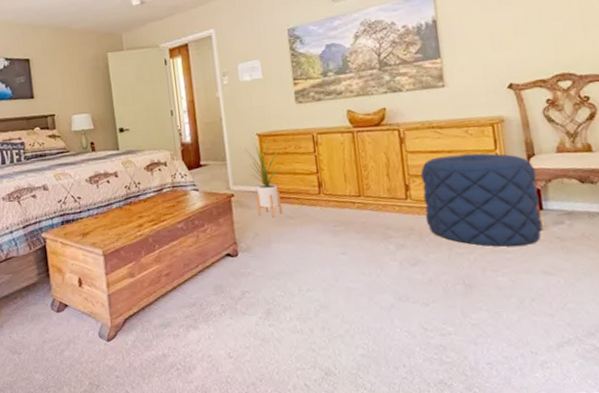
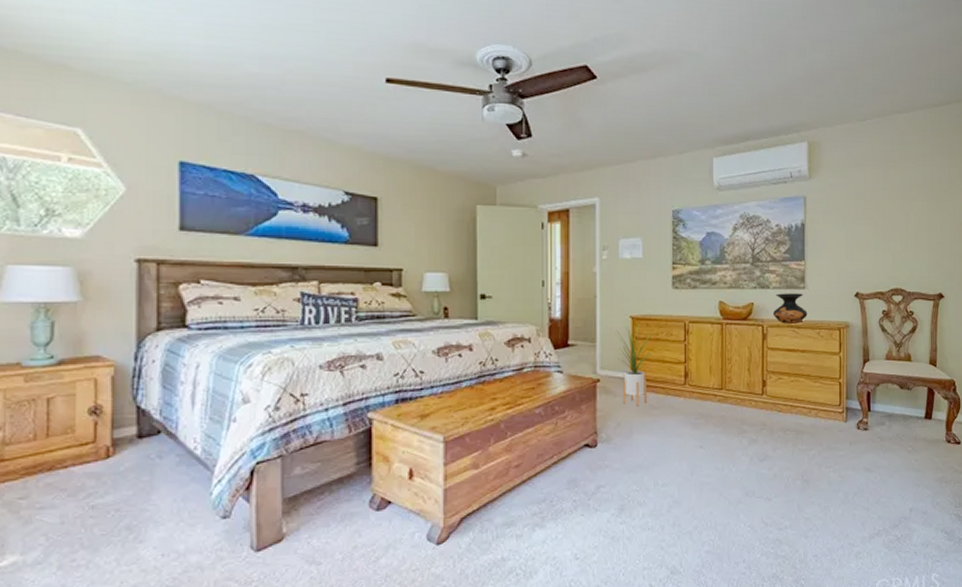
vase: none [409,92,451,126] -> present [773,293,808,324]
pouf: present [421,153,543,247] -> none [776,354,869,444]

